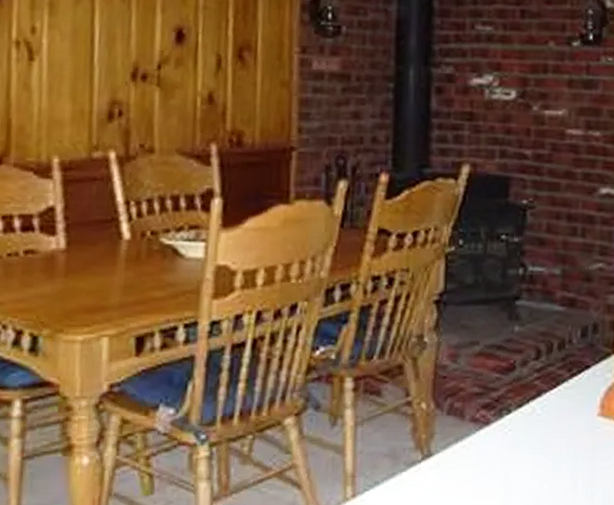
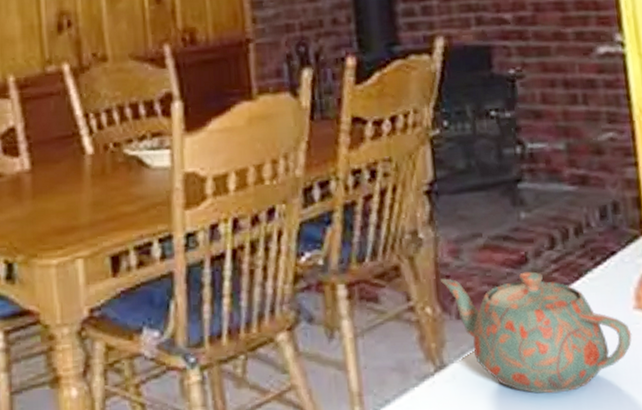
teapot: none [438,378,593,484] -> present [441,271,633,394]

